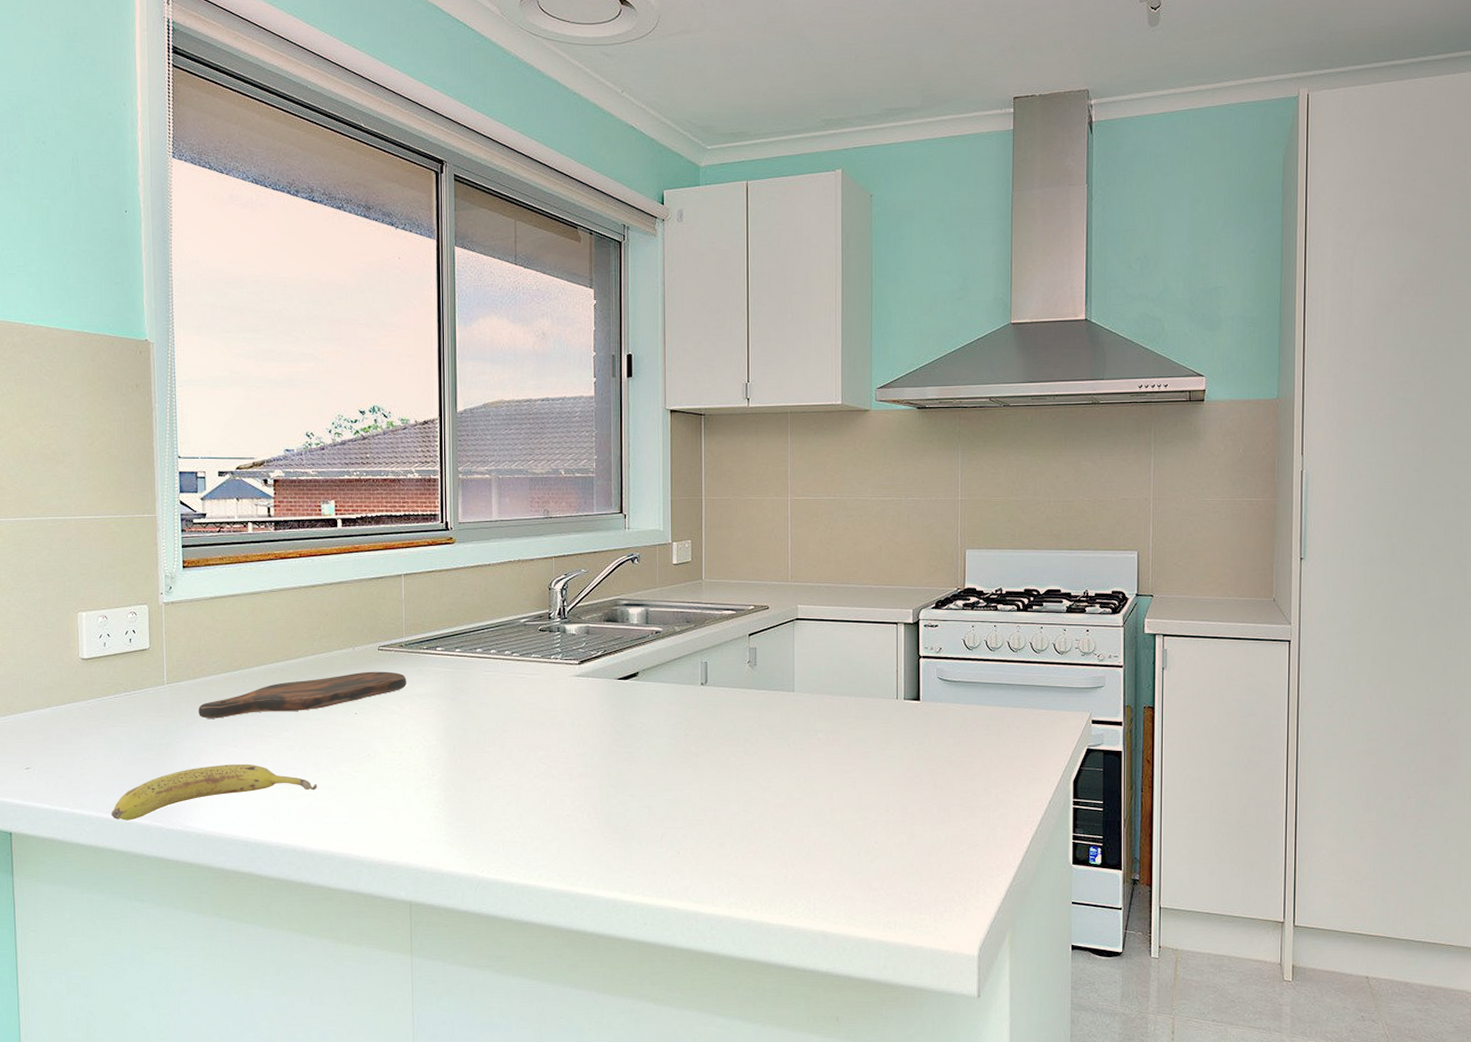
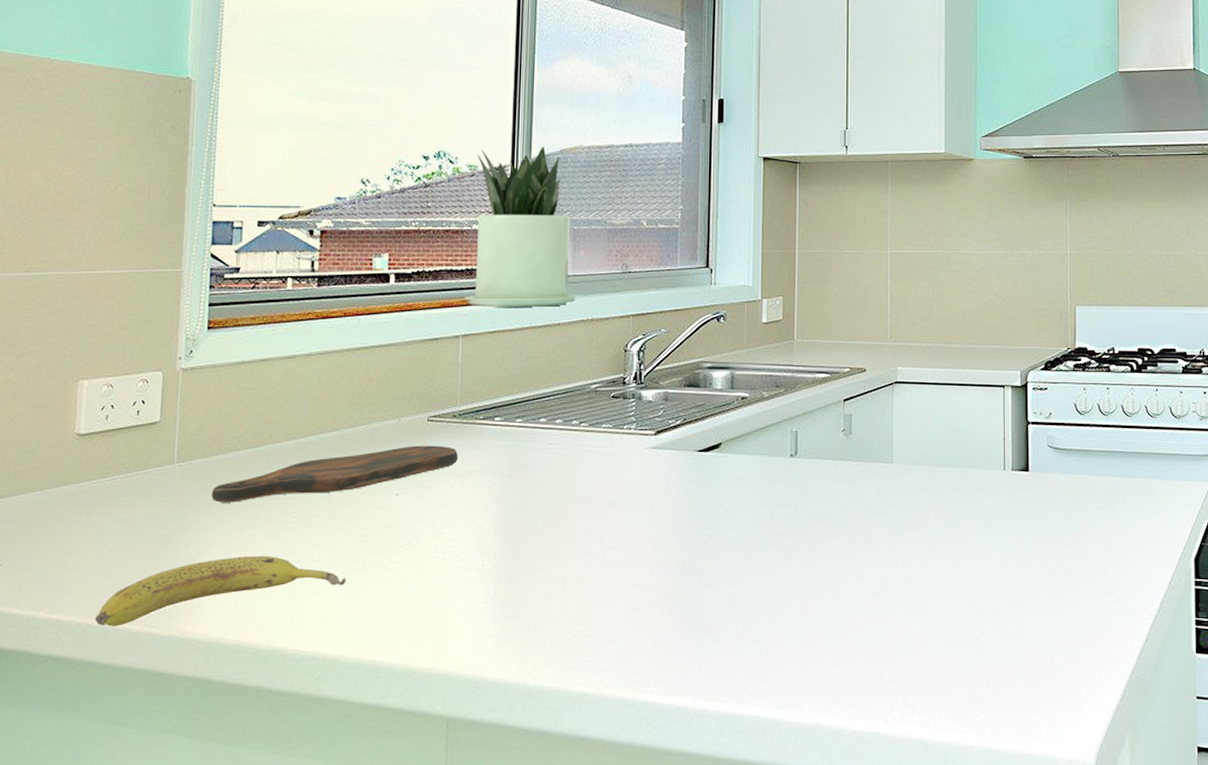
planter: none [404,400,505,549] -> present [464,146,578,307]

